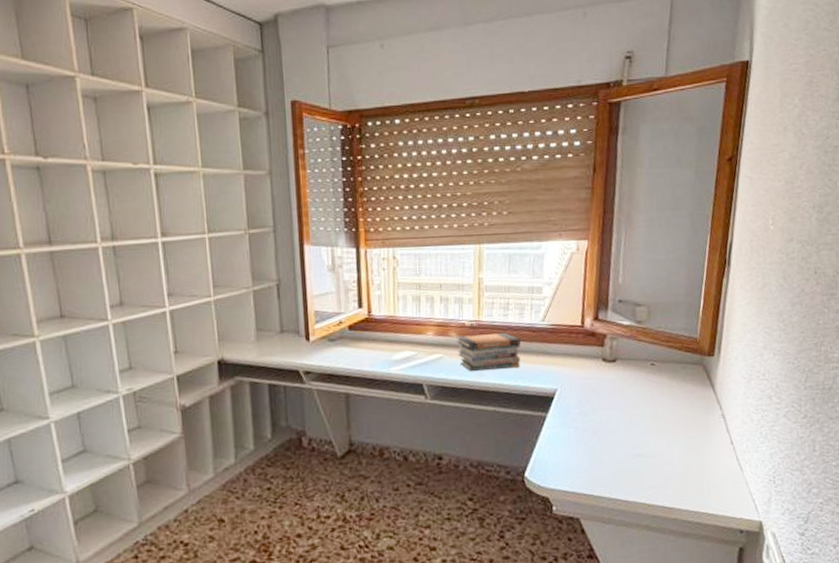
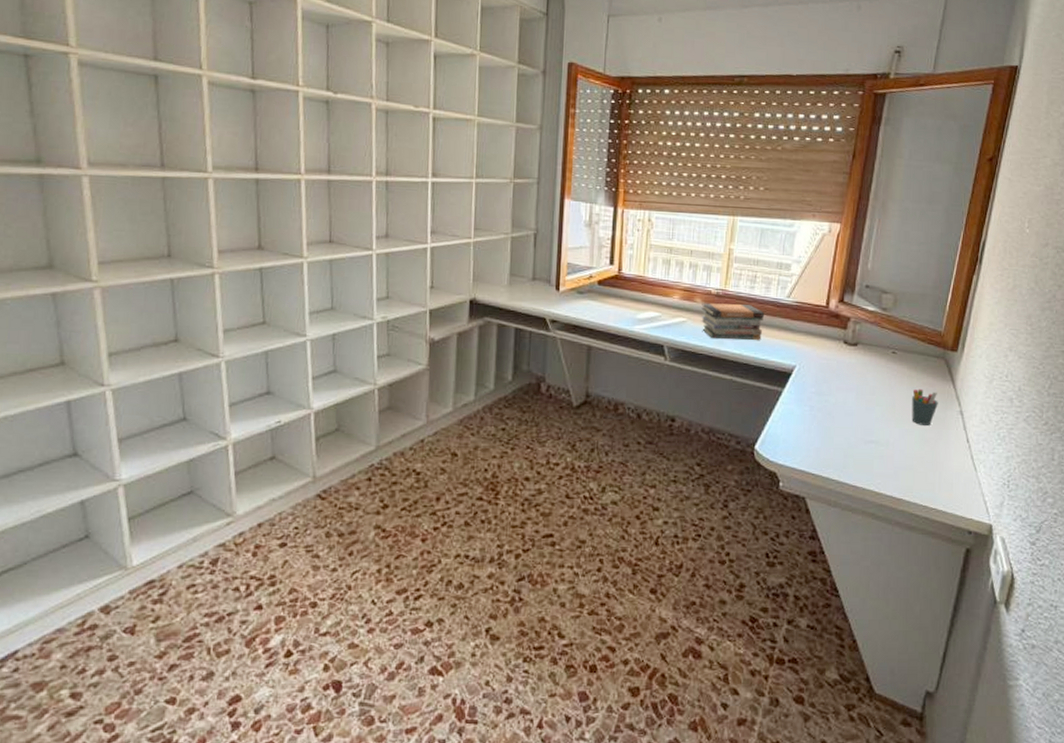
pen holder: none [674,397,700,433] -> present [911,388,938,425]

